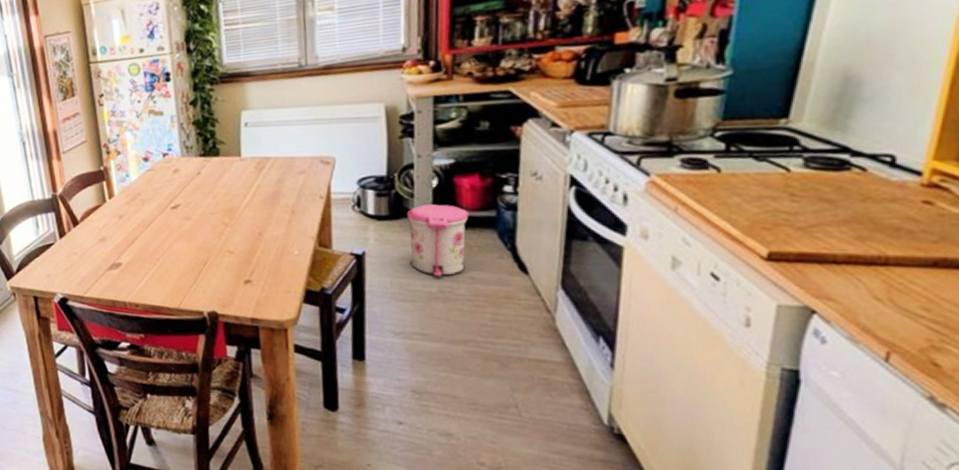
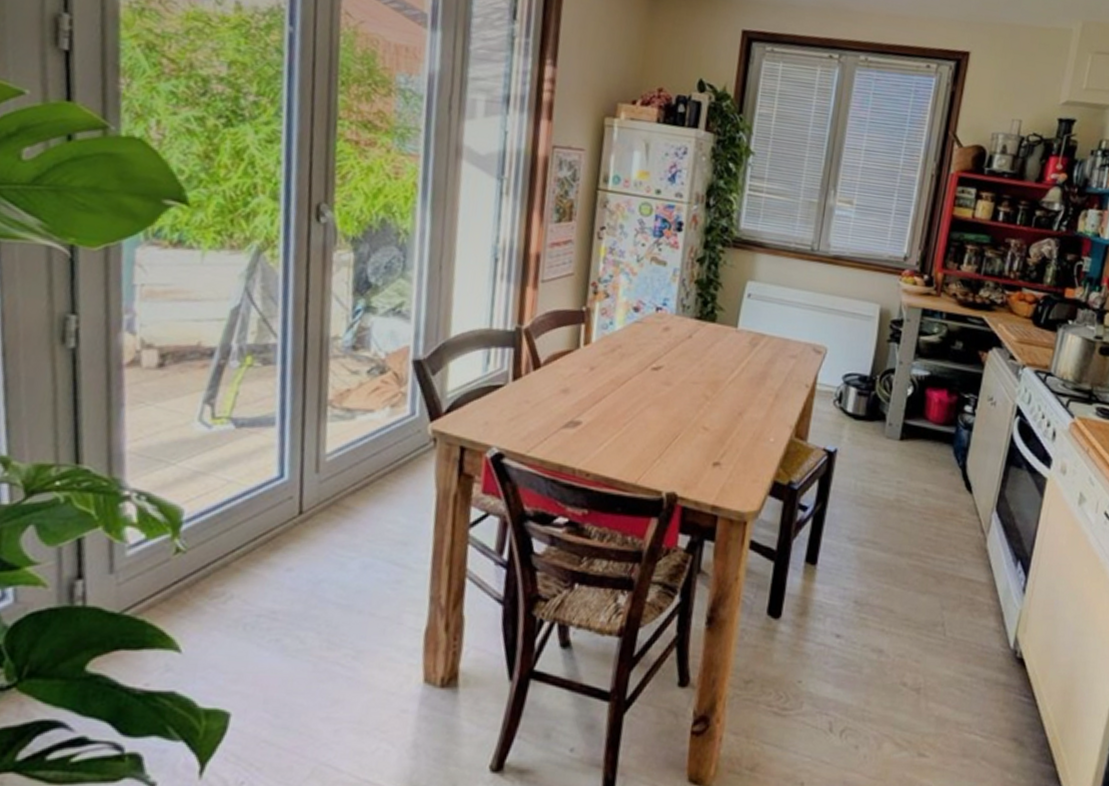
trash can: present [407,203,469,278] -> none [875,410,933,486]

